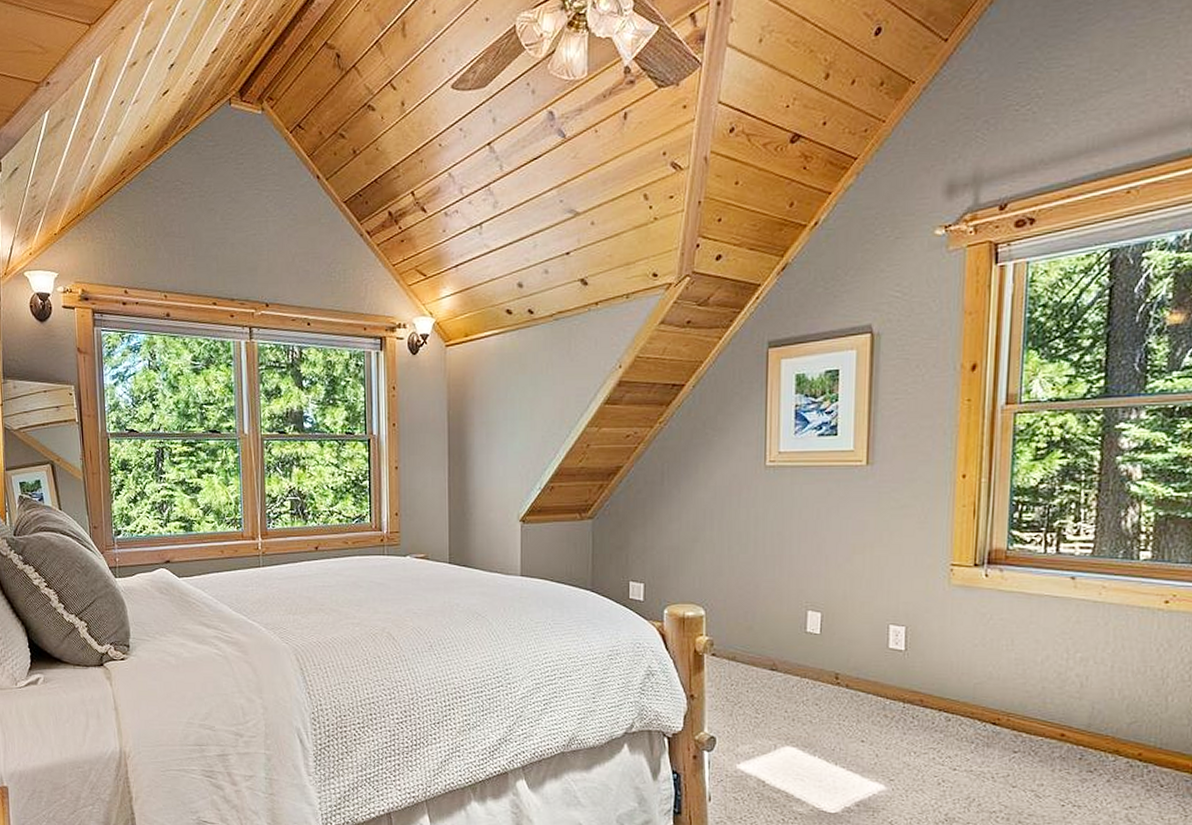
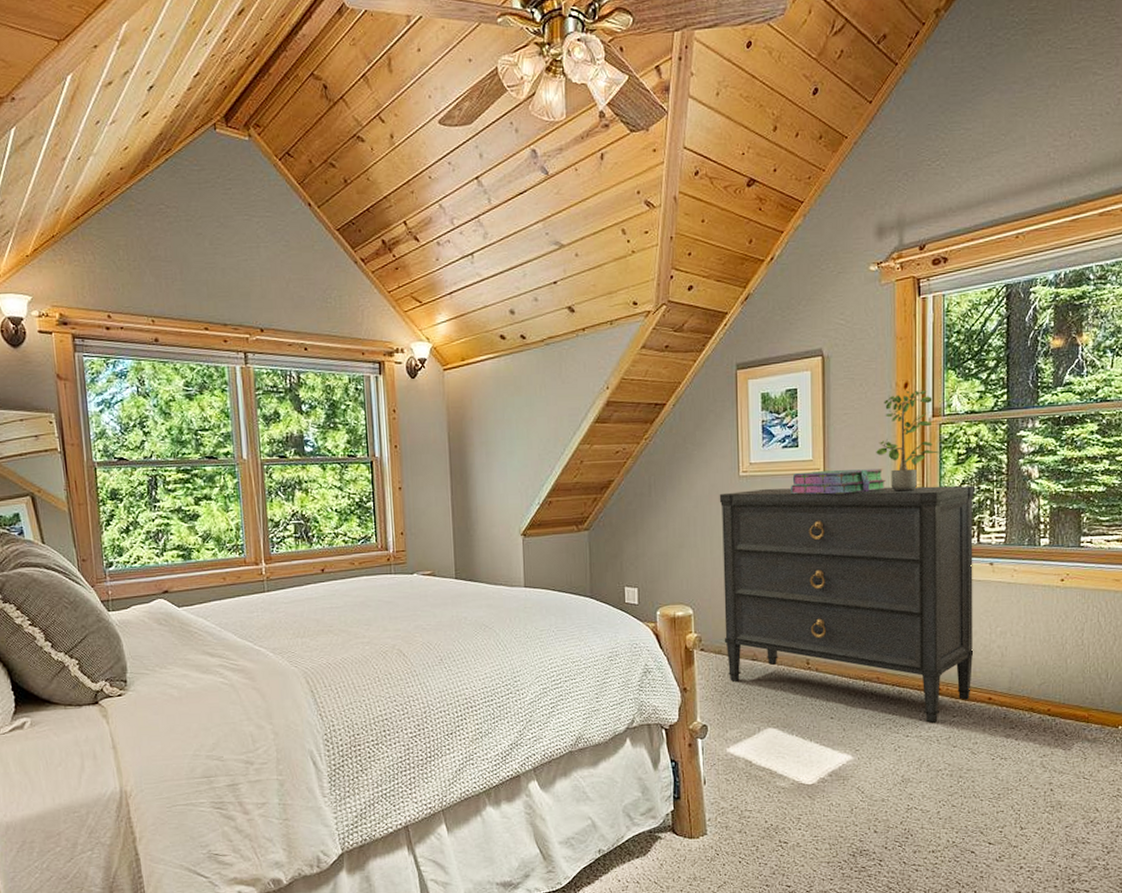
dresser: none [739,480,1056,757] -> present [719,485,975,723]
stack of books: none [824,462,942,490] -> present [790,468,885,495]
potted plant: none [932,371,1014,489] -> present [876,388,940,492]

